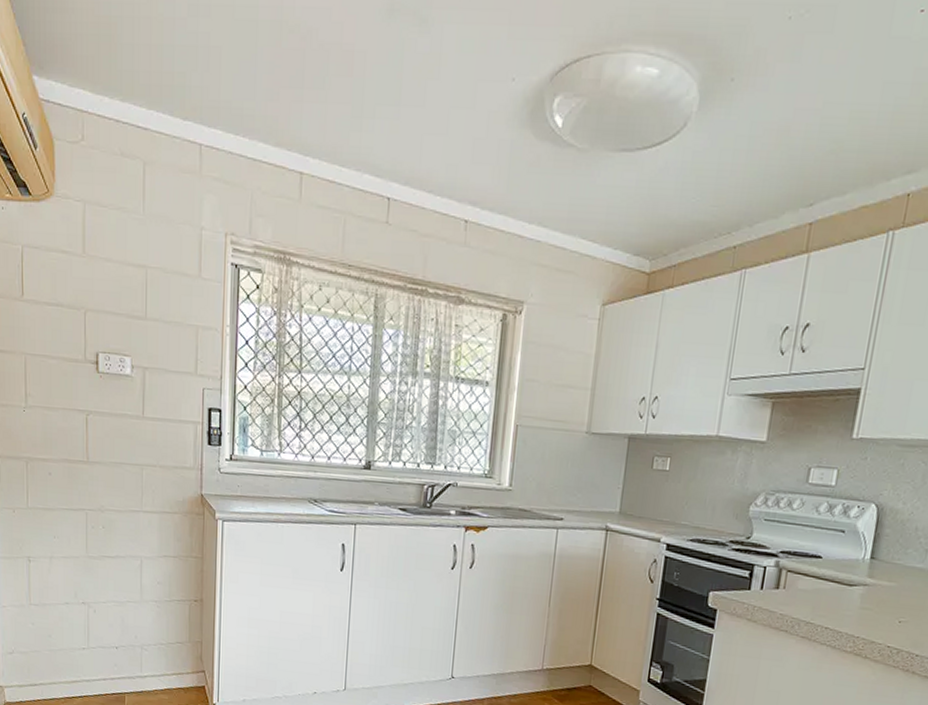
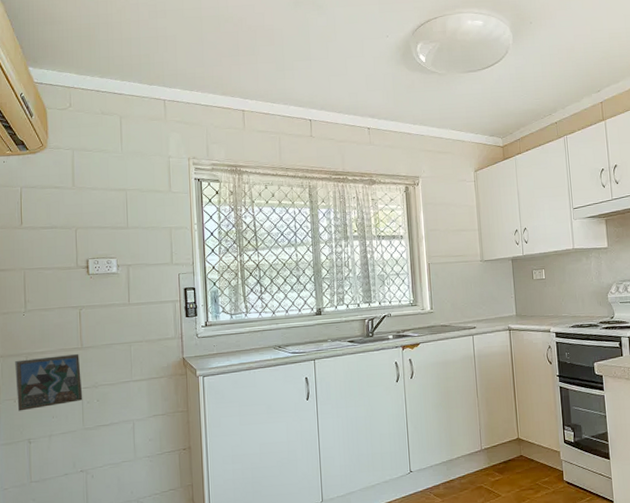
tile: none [14,464,87,525] -> present [15,353,83,411]

